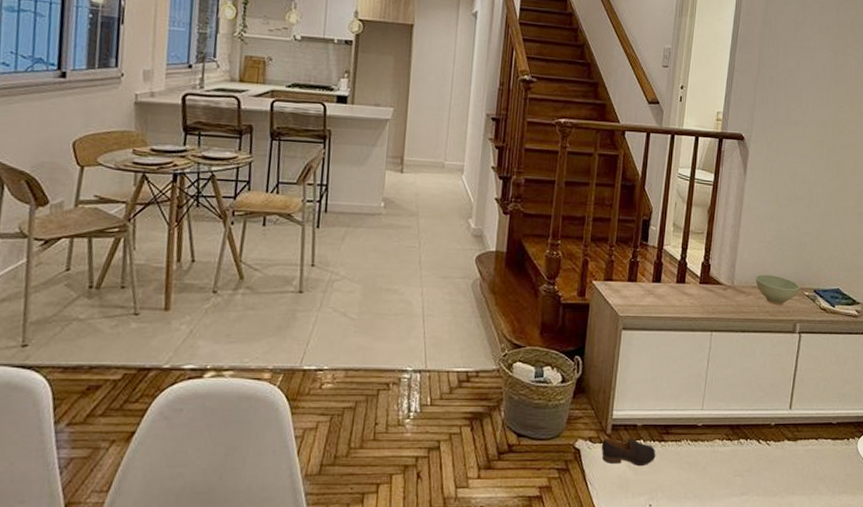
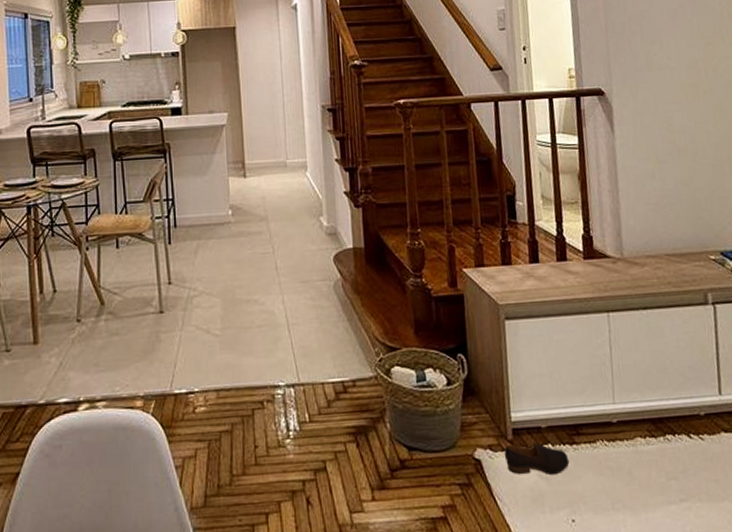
bowl: present [755,274,800,306] -> none [647,240,704,275]

